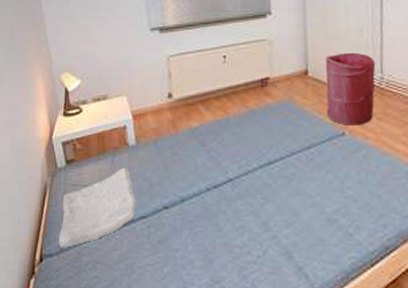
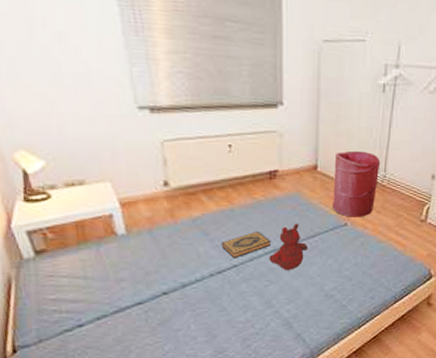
soap bar: present [58,167,135,248] -> none [34,256,130,338]
hardback book: none [217,143,265,172] -> present [221,232,270,259]
teddy bear: none [264,133,305,186] -> present [269,224,308,270]

